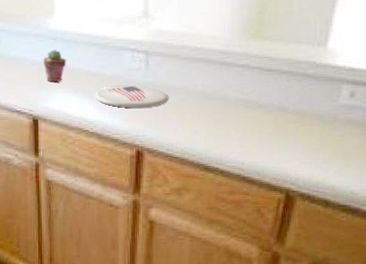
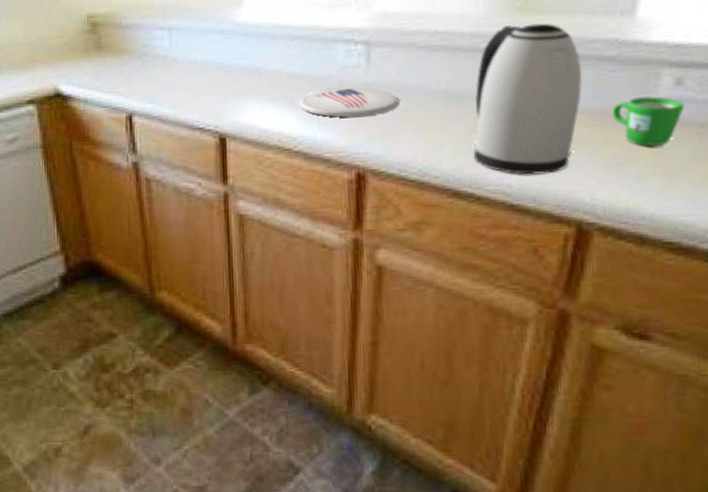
potted succulent: present [42,49,67,83] -> none [230,48,261,90]
kettle: none [218,47,292,156] -> present [473,22,582,175]
mug: none [310,104,355,139] -> present [611,96,685,147]

